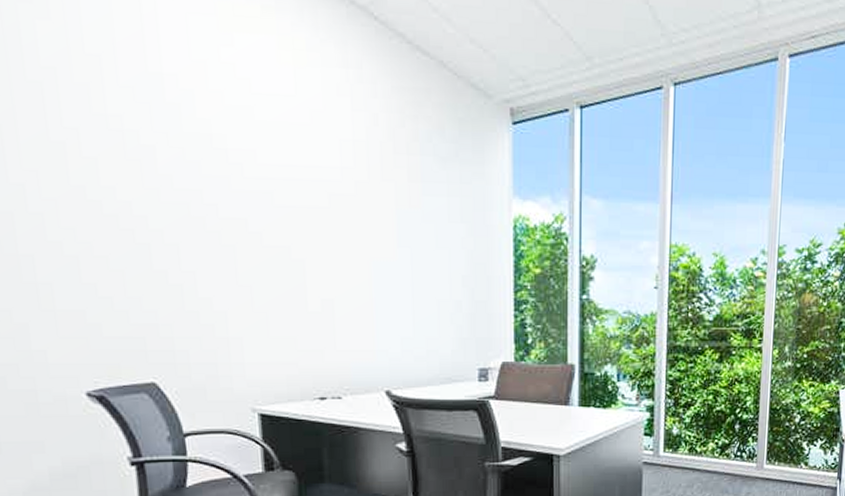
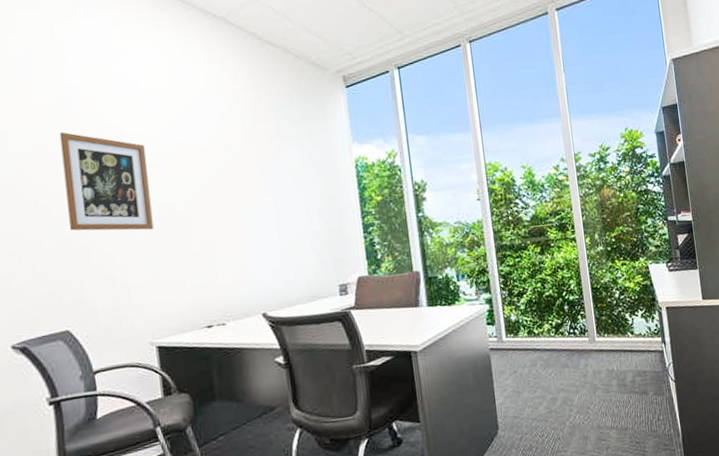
wall art: none [147,134,262,275] -> present [59,131,154,231]

